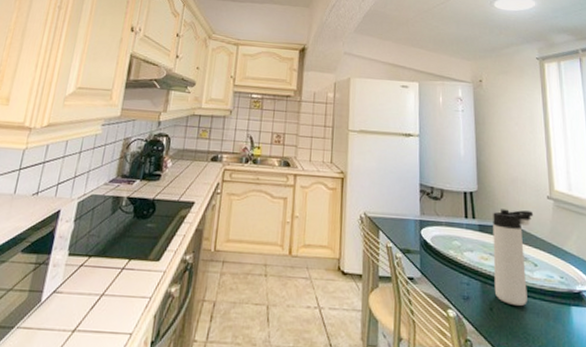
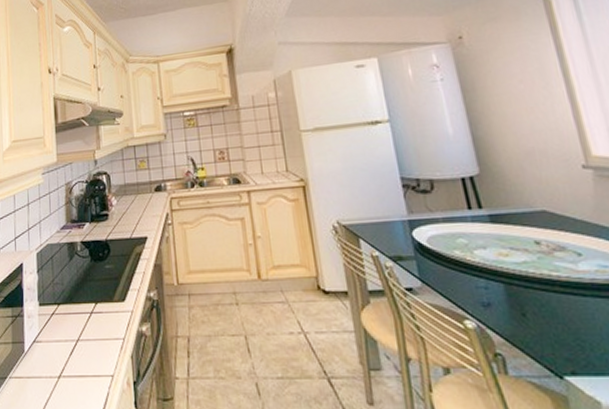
thermos bottle: present [493,209,534,306] -> none [506,188,575,307]

